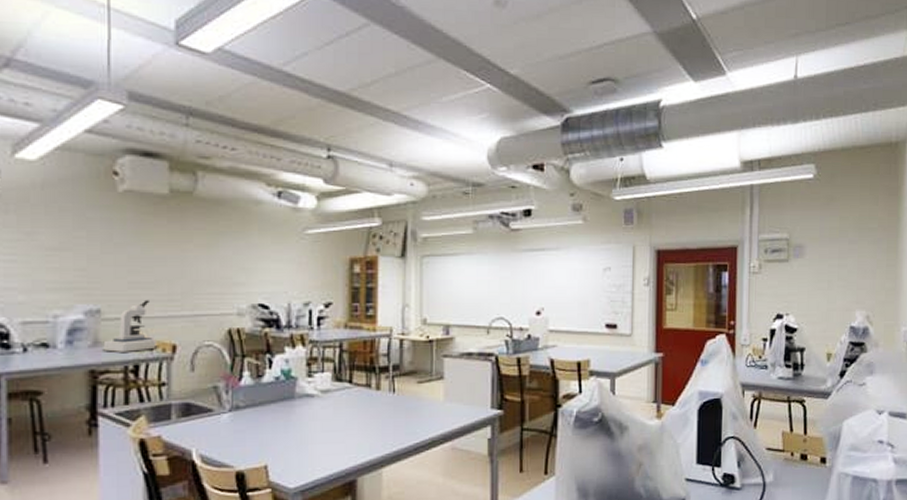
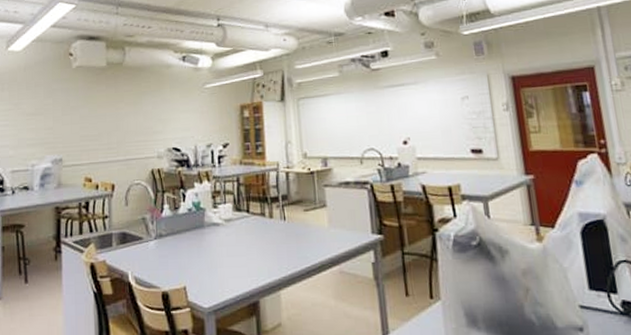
microscope: present [103,299,156,354] -> none [64,149,101,193]

